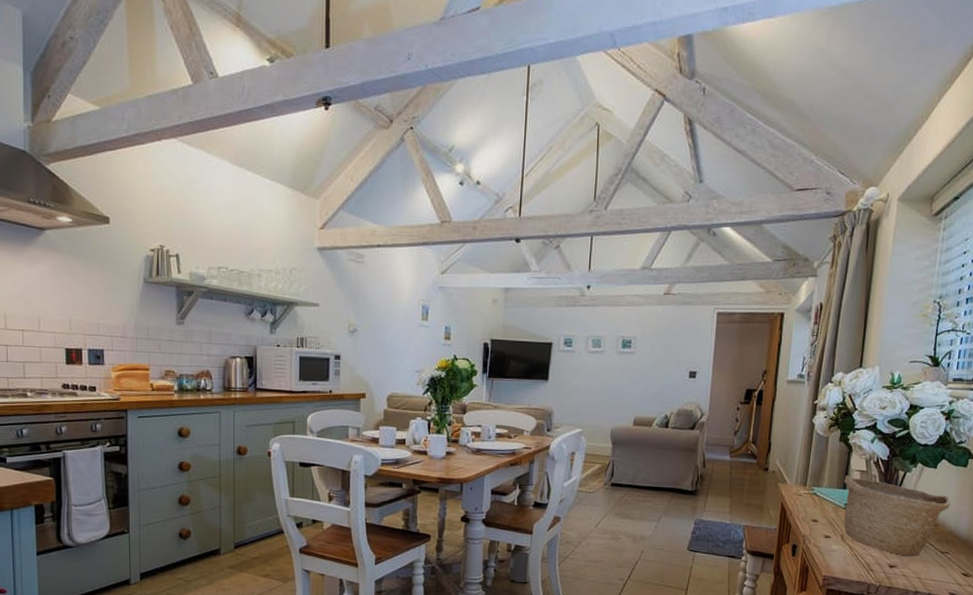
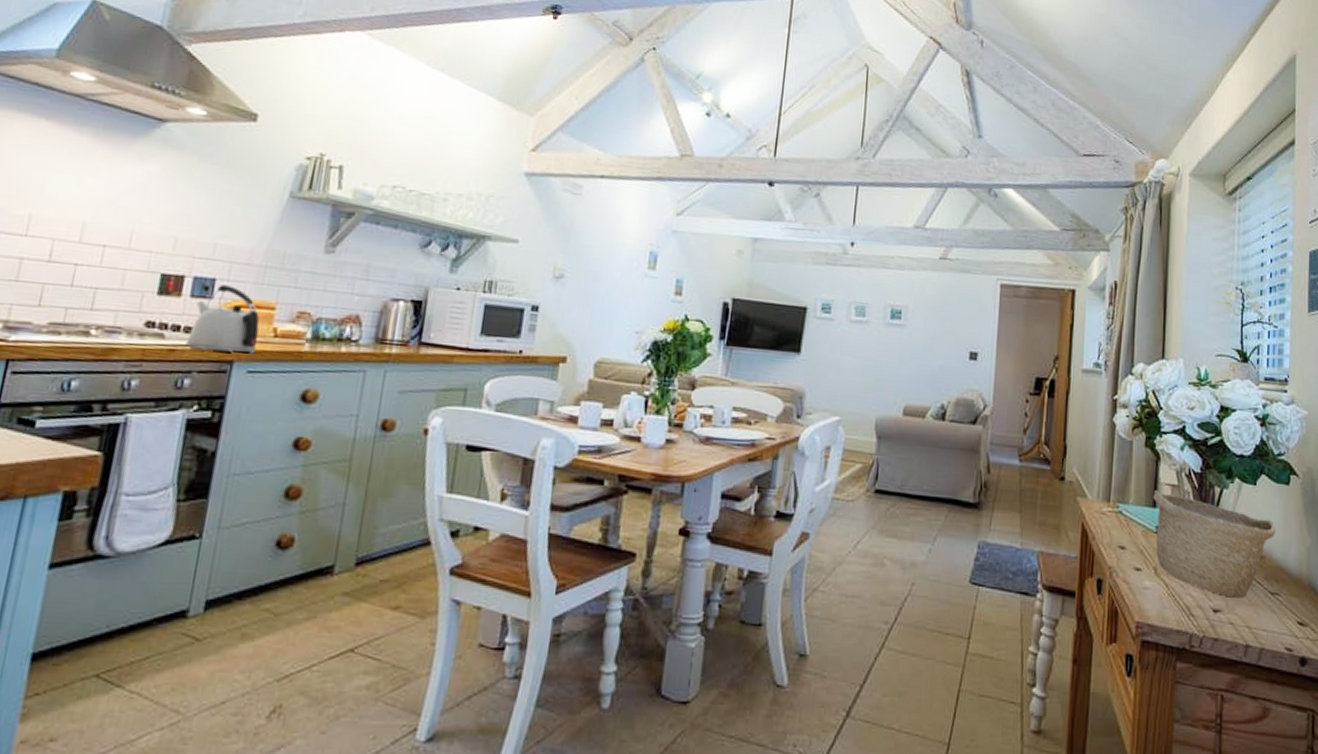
kettle: none [92,354,142,404] -> present [185,284,260,354]

